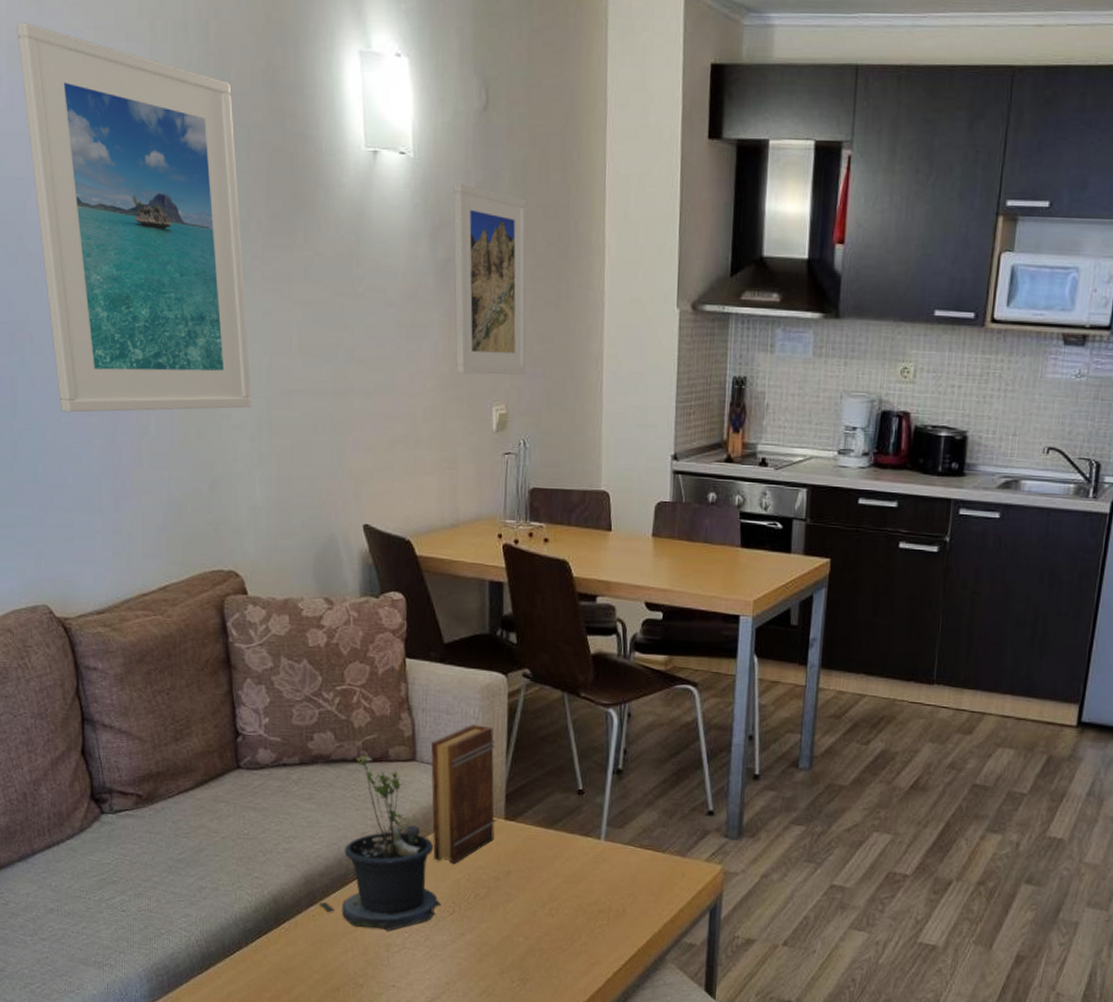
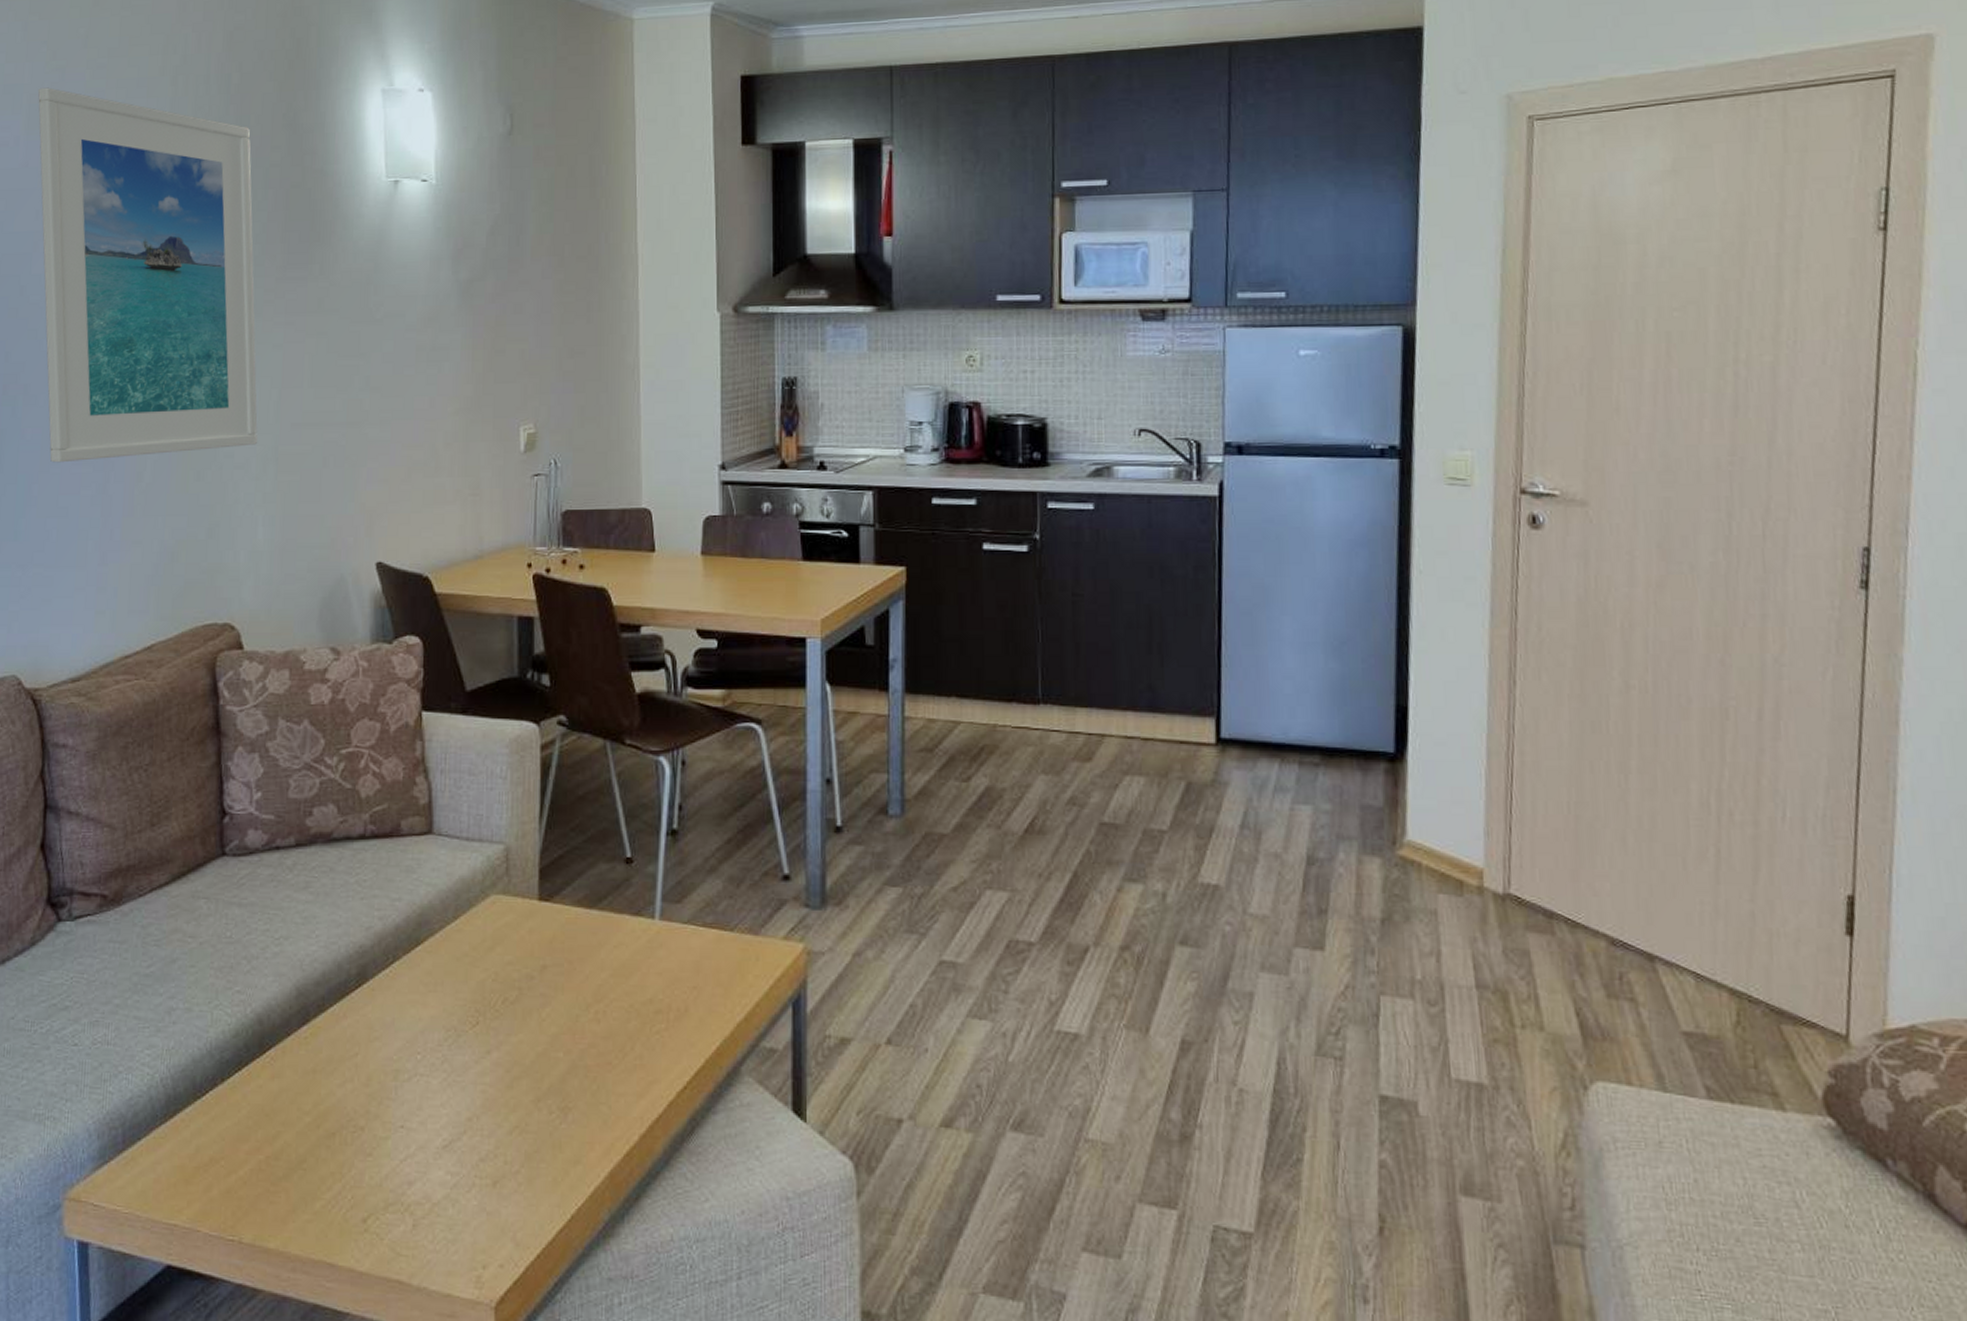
potted plant: present [318,753,441,931] -> none [312,827,462,1053]
book: present [431,724,496,864] -> none [450,785,528,960]
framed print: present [453,182,527,375] -> none [477,204,557,394]

